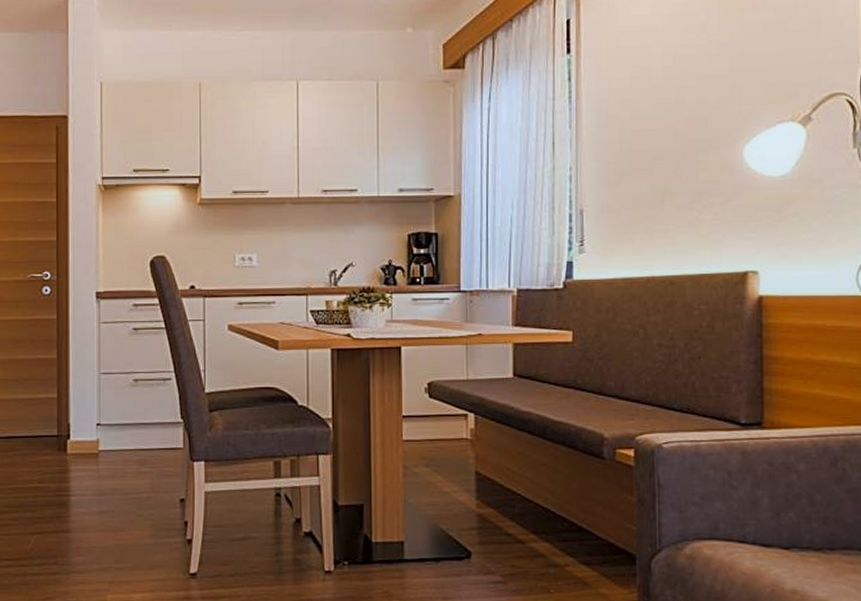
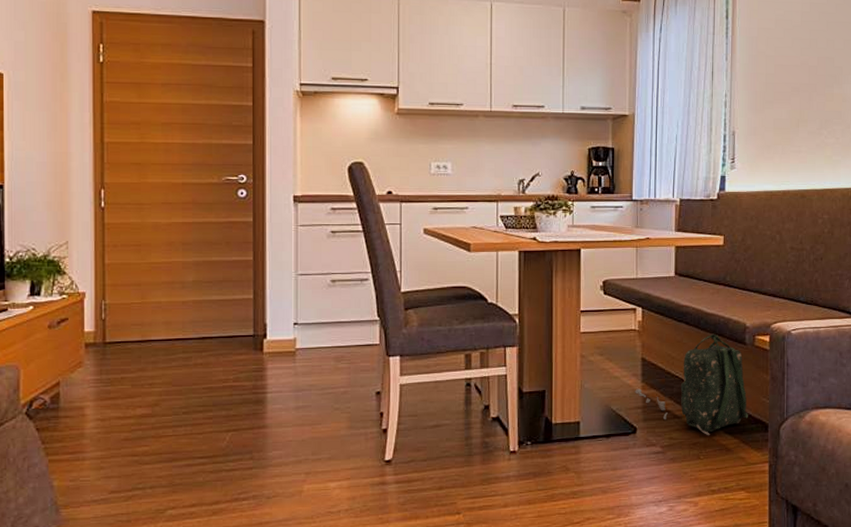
backpack: none [468,445,610,566] -> present [635,333,748,436]

